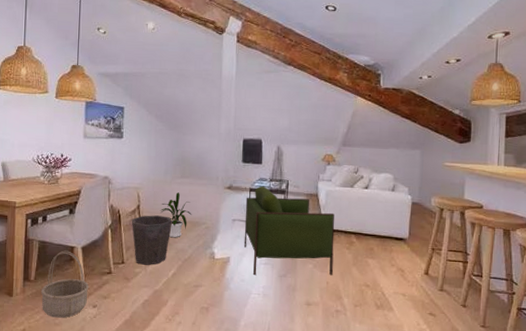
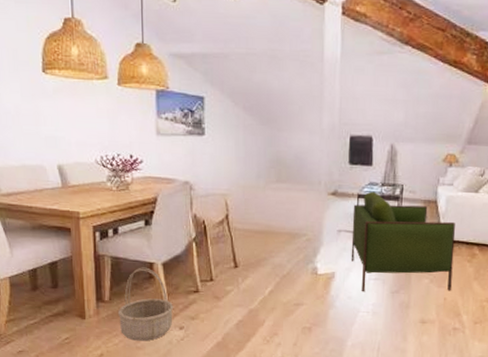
waste bin: present [131,215,172,265] -> none [219,226,267,282]
house plant: present [160,192,192,238] -> none [252,199,291,252]

